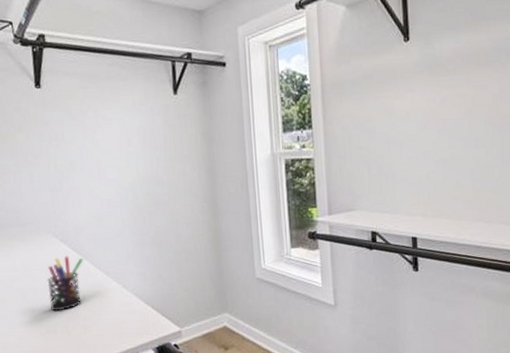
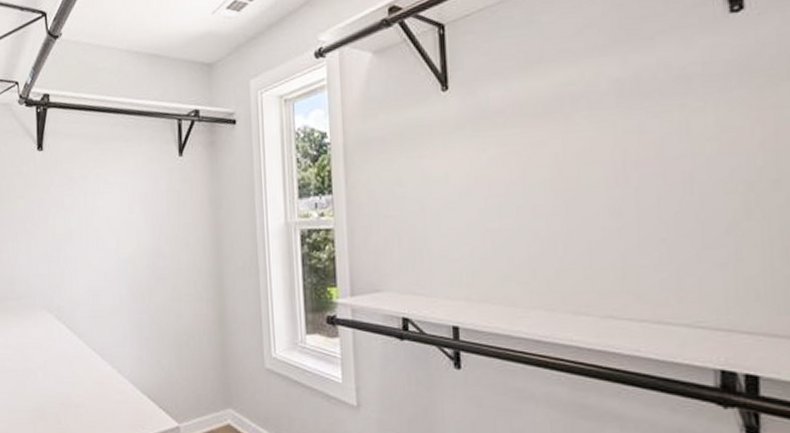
pen holder: present [47,256,83,310] -> none [39,334,78,395]

